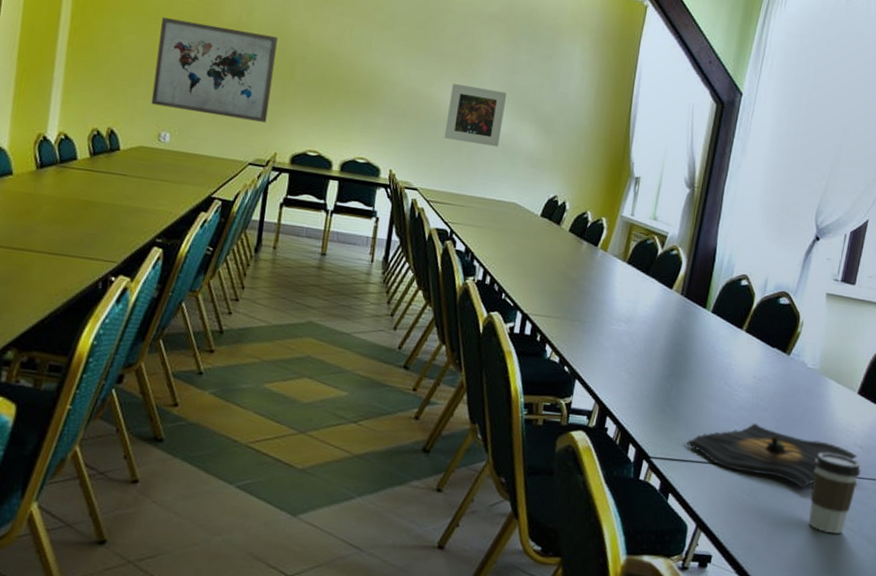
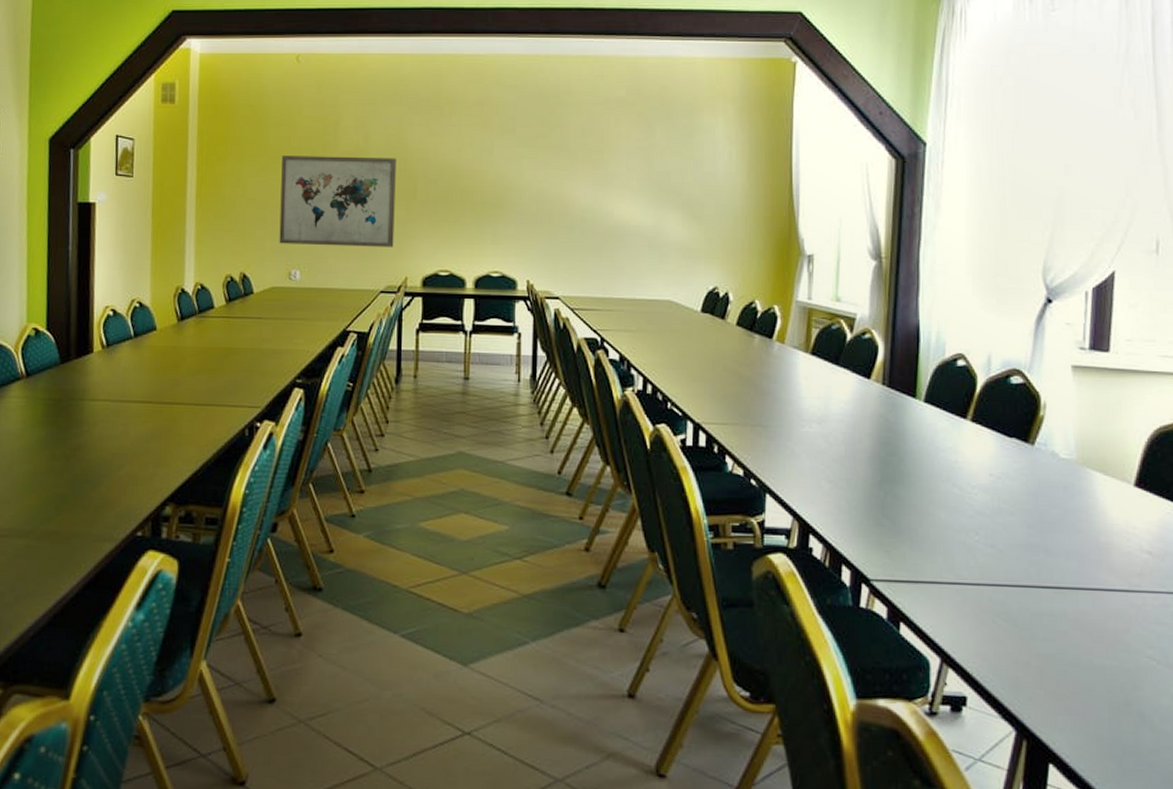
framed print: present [444,83,507,147] -> none [582,179,646,242]
tequila: present [686,423,857,489] -> none [914,531,1146,609]
coffee cup: present [808,452,861,534] -> none [1087,562,1155,665]

